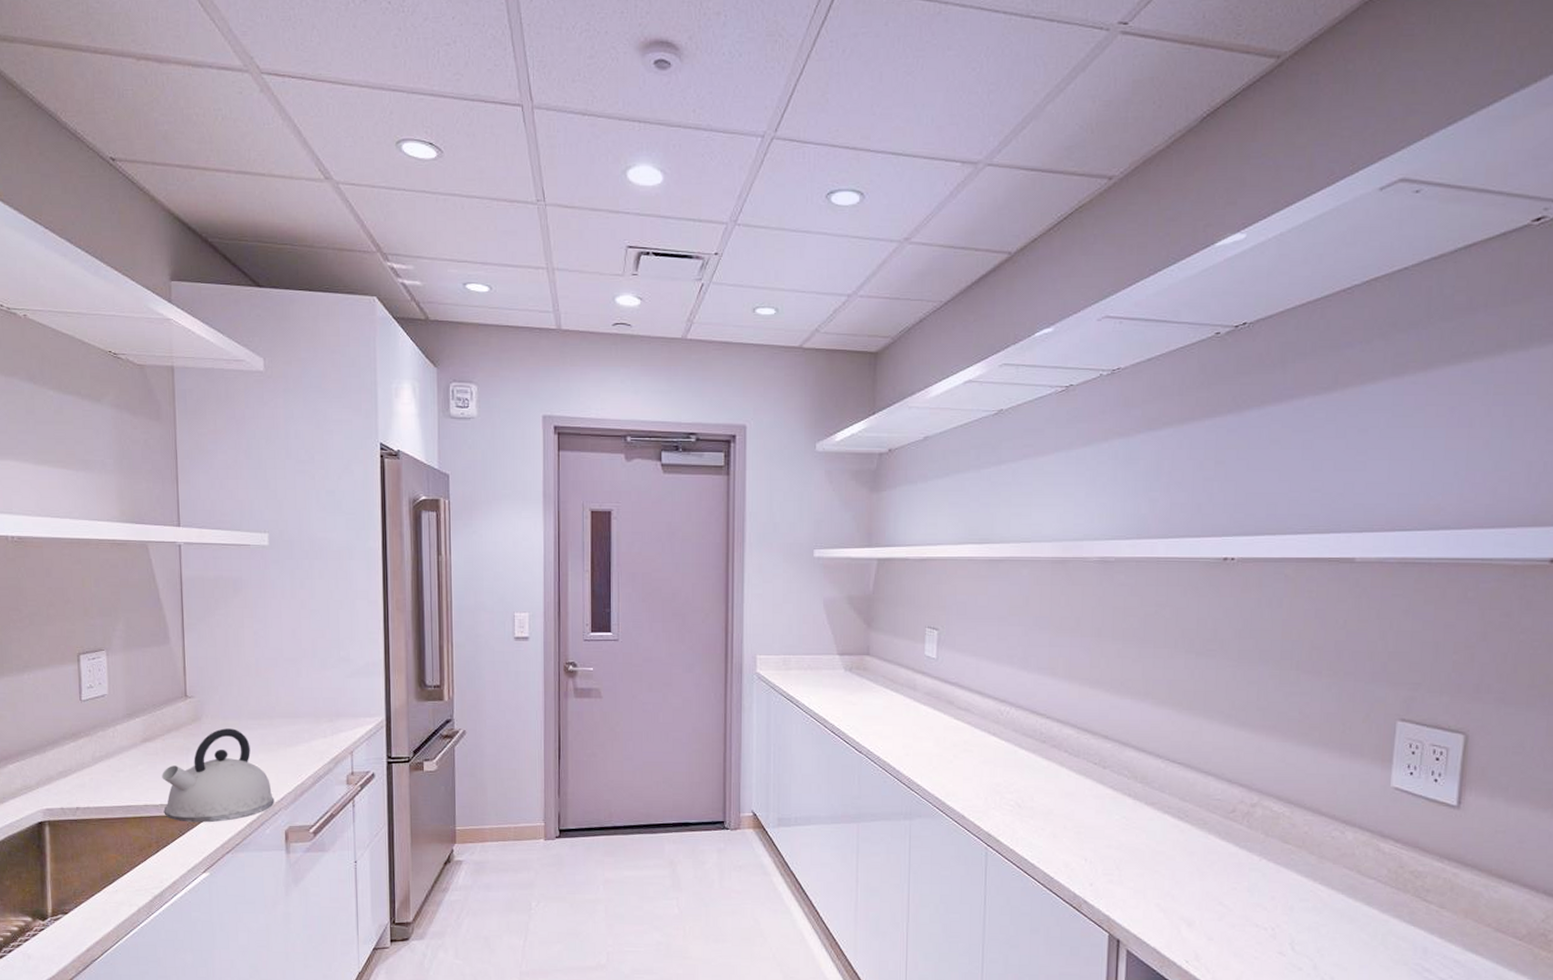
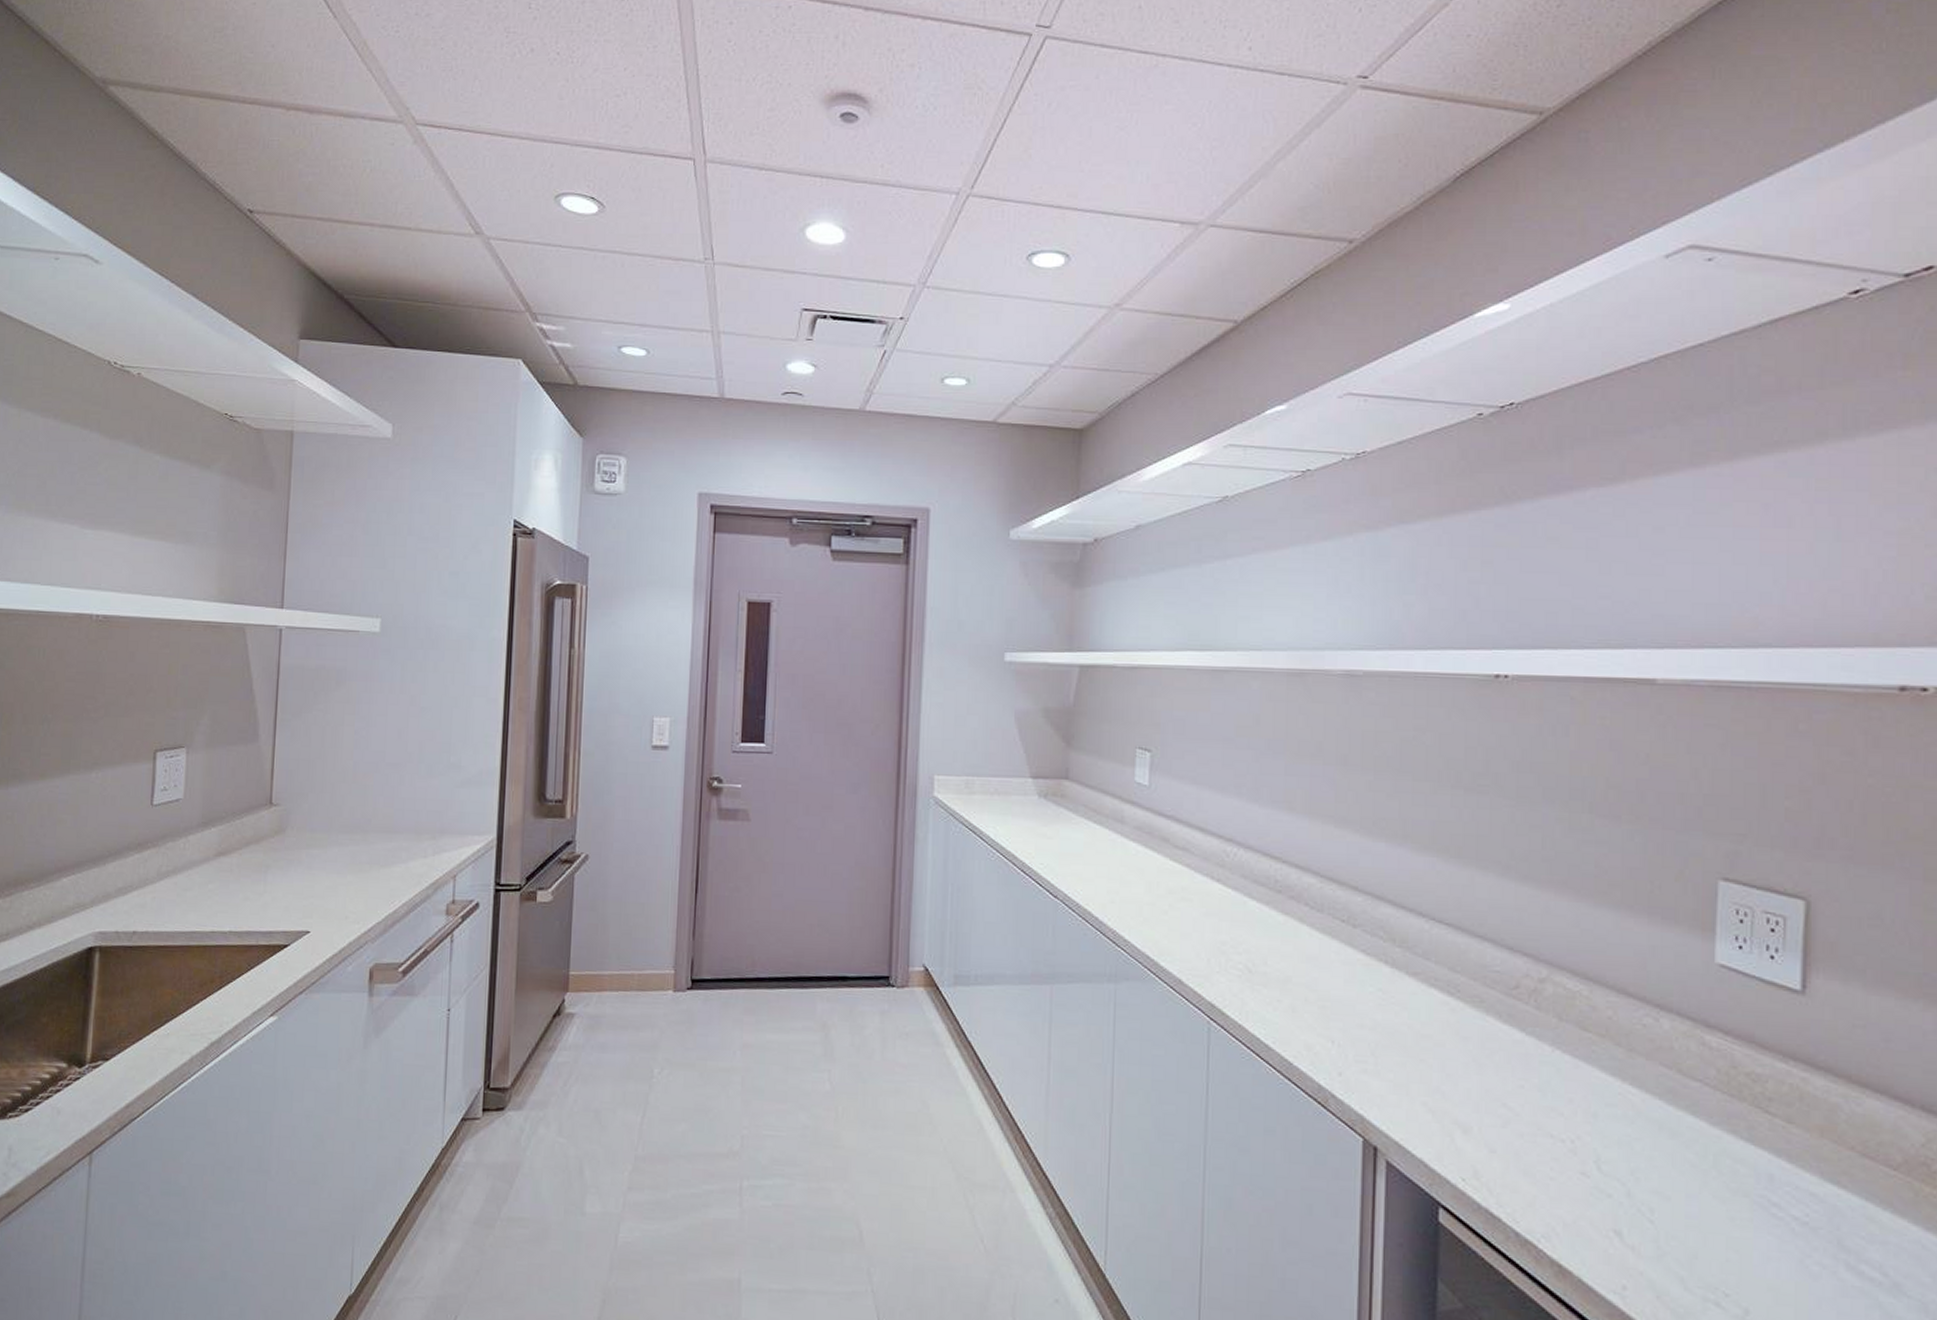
kettle: present [162,728,275,823] -> none [232,843,361,956]

